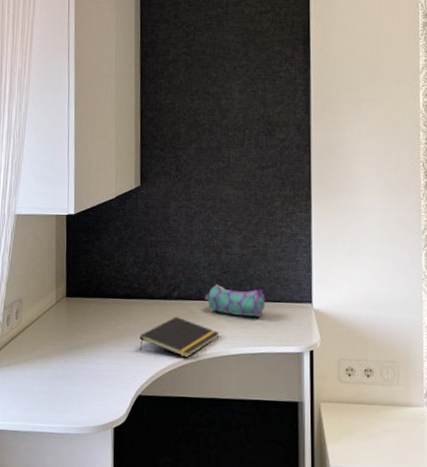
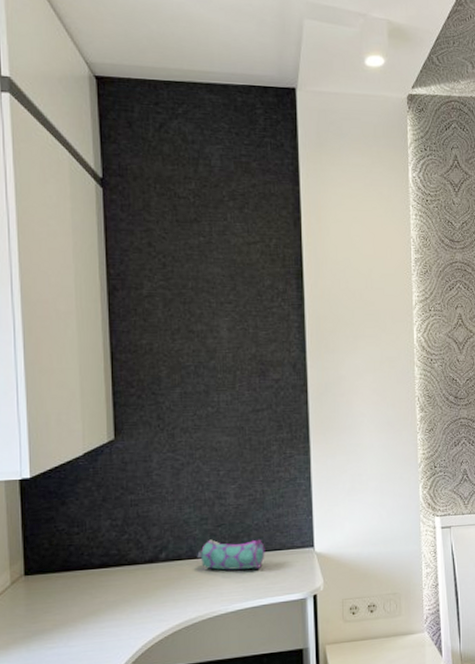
notepad: present [139,317,220,358] -> none [121,580,216,624]

